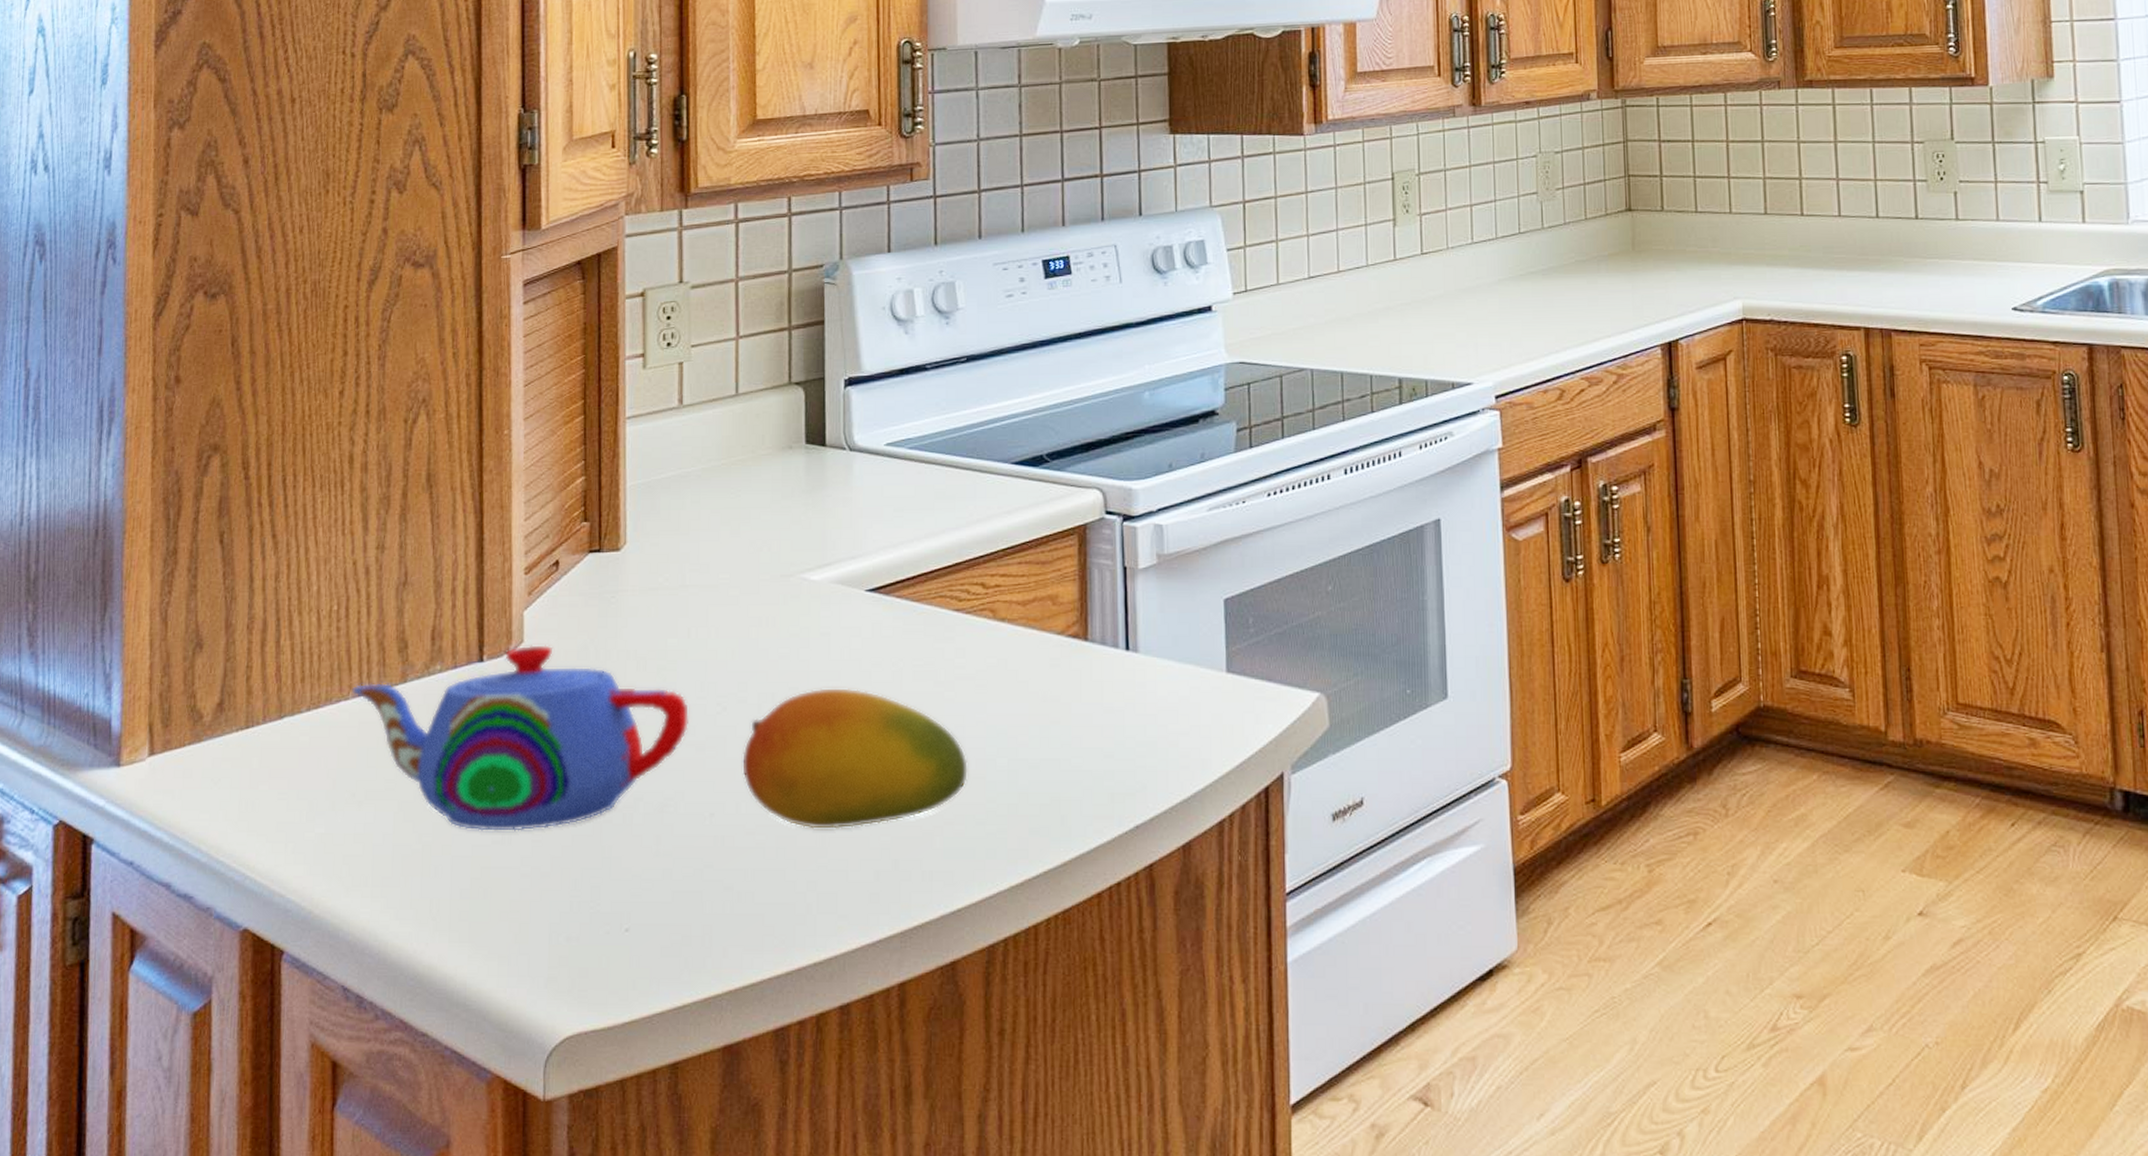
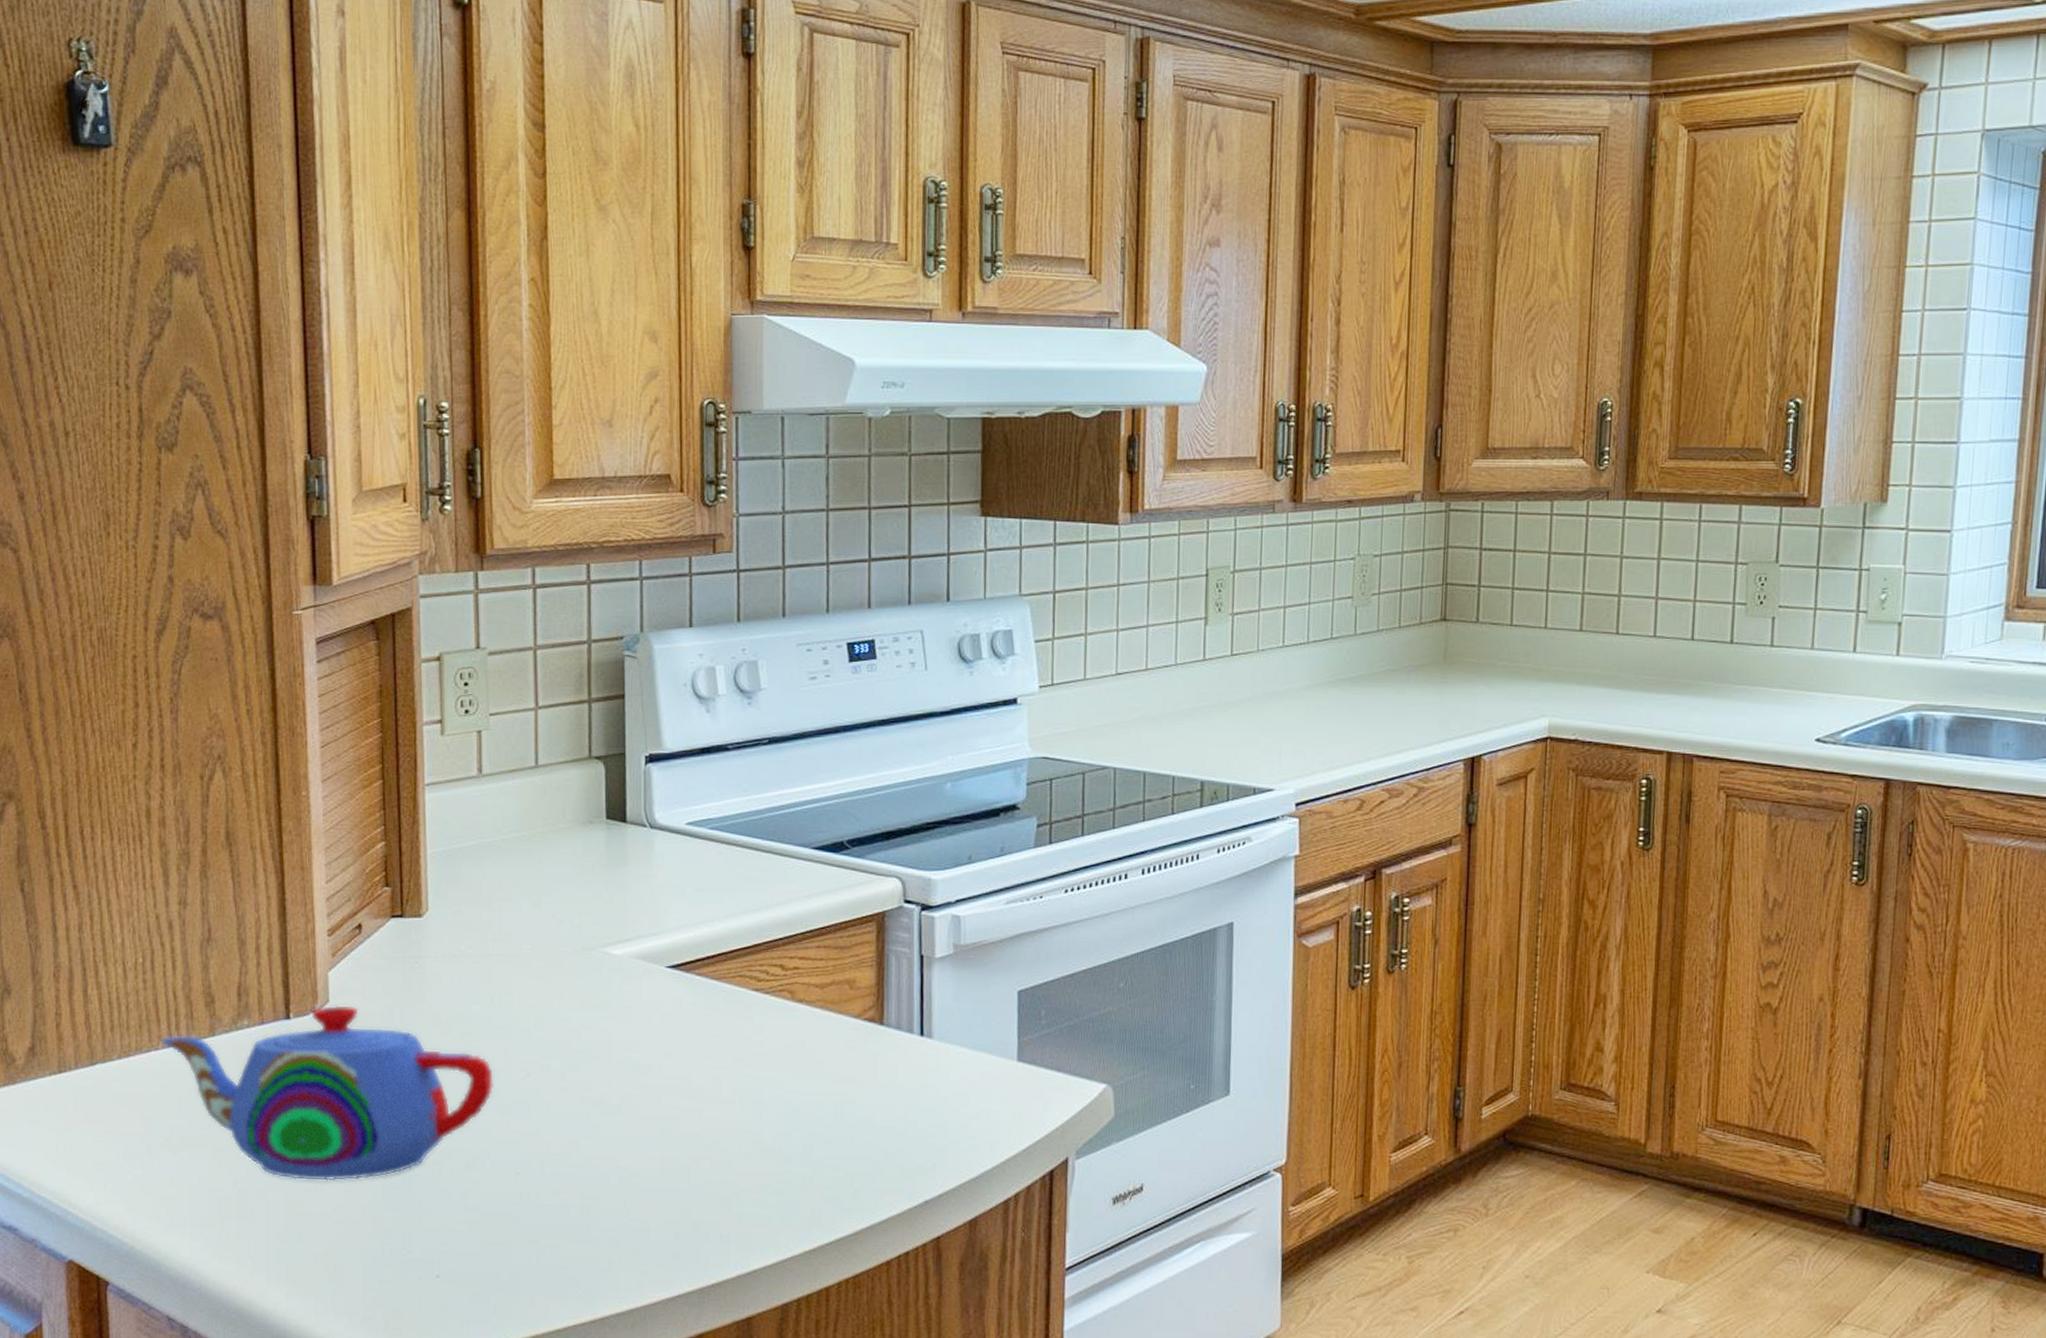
fruit: present [741,687,969,830] -> none [545,1058,766,1193]

